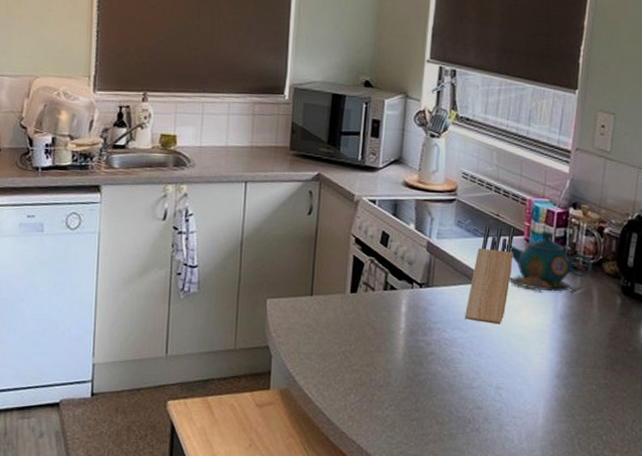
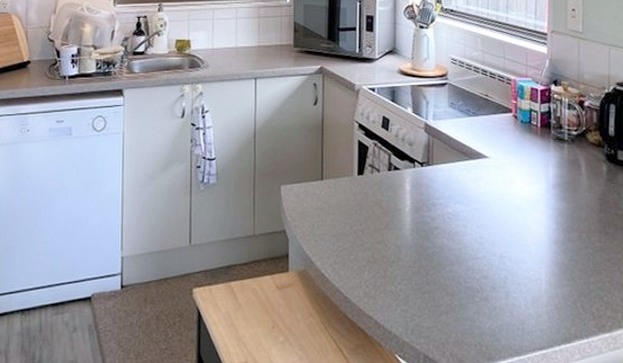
knife block: present [465,225,514,325] -> none [465,105,504,197]
teapot: present [504,230,593,294] -> none [496,106,577,164]

